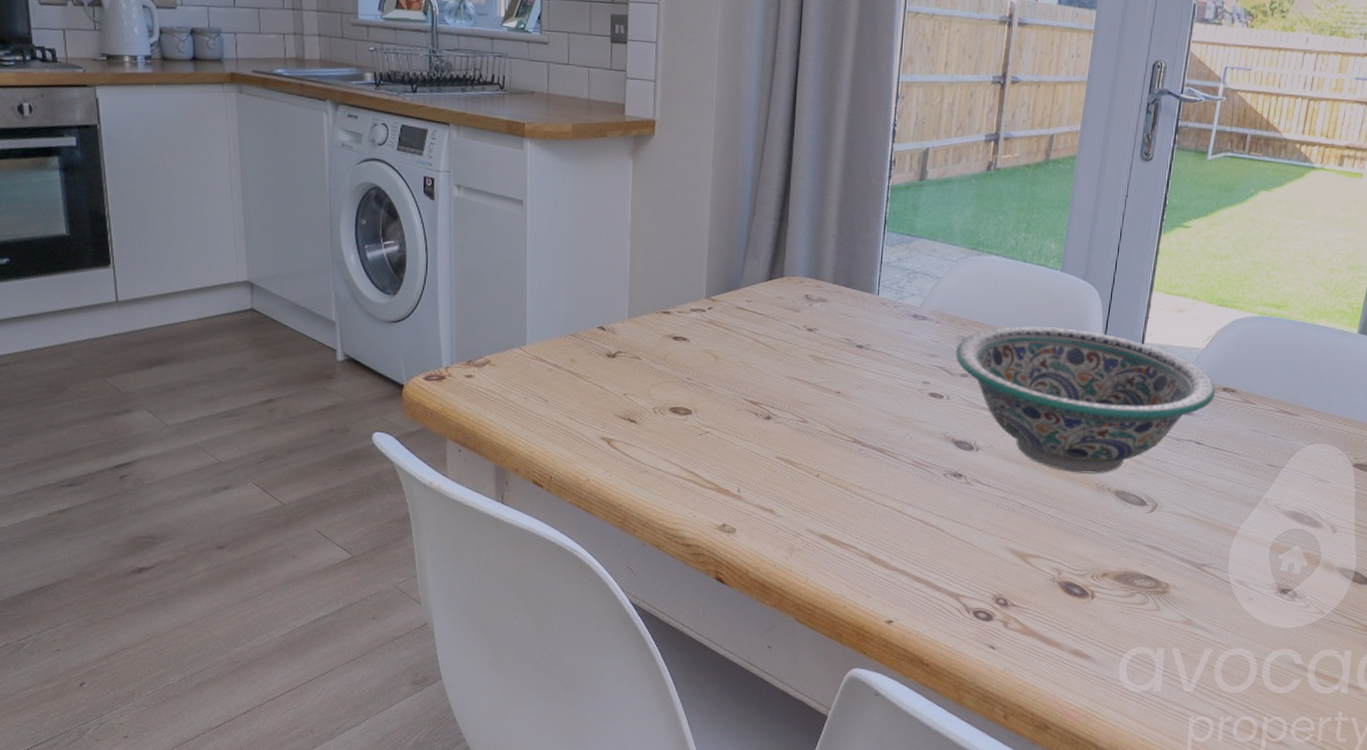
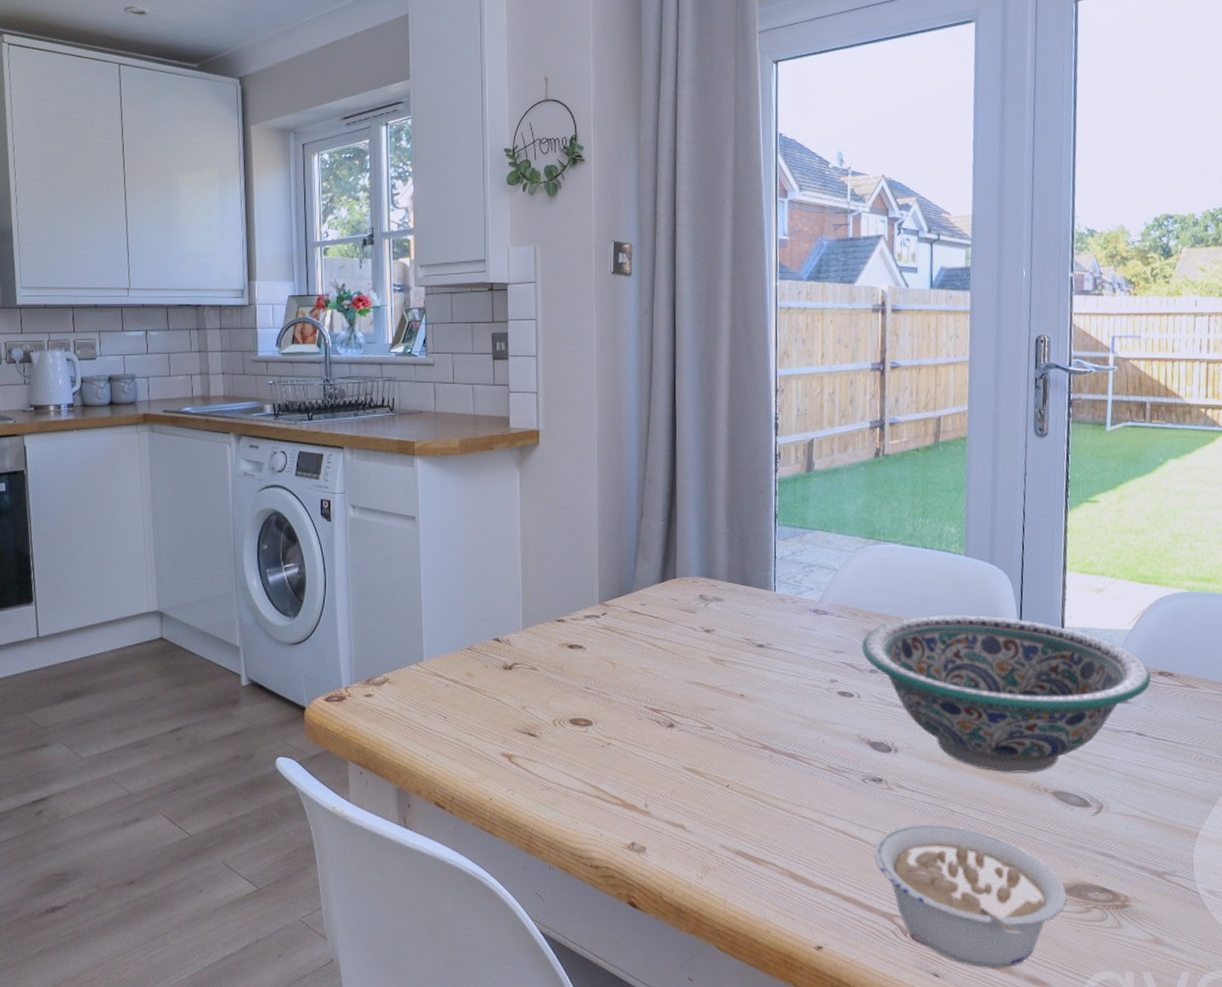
legume: none [947,515,1116,642] -> present [874,823,1067,968]

